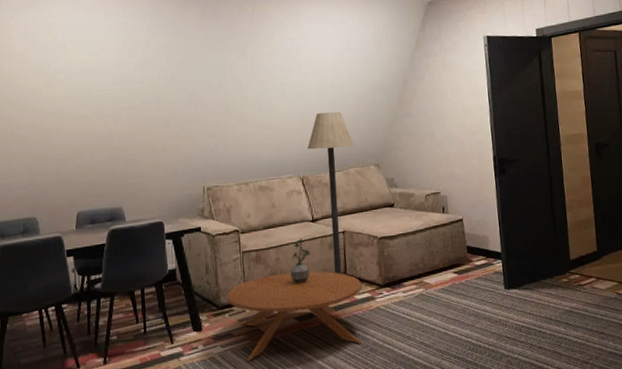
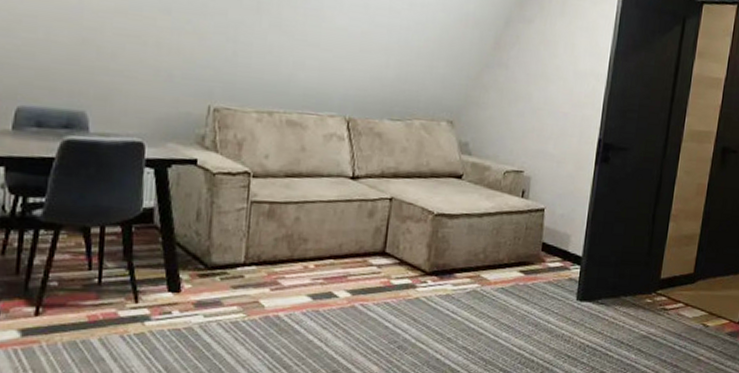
coffee table: present [226,271,362,361] -> none [220,237,403,339]
potted plant: present [290,238,311,284] -> none [311,197,344,255]
floor lamp: present [307,111,362,289] -> none [361,38,425,273]

